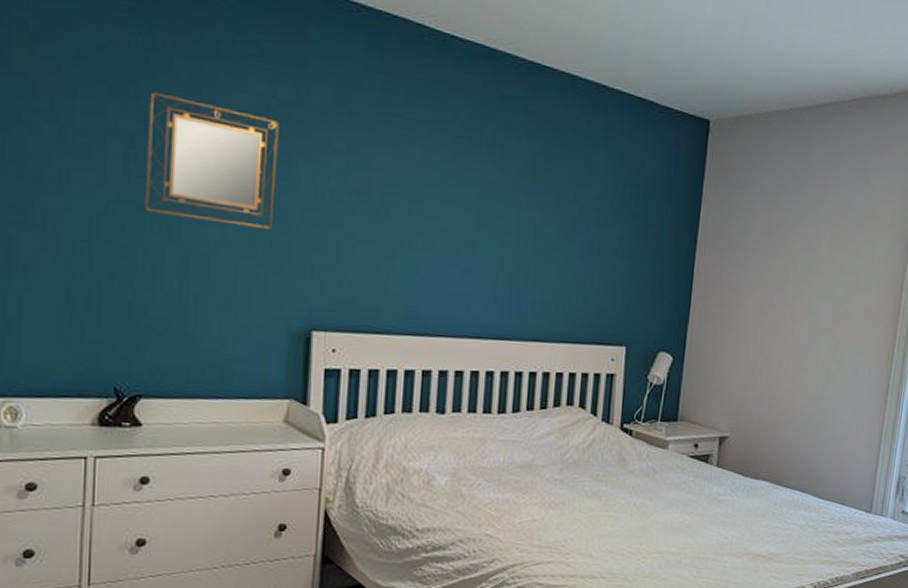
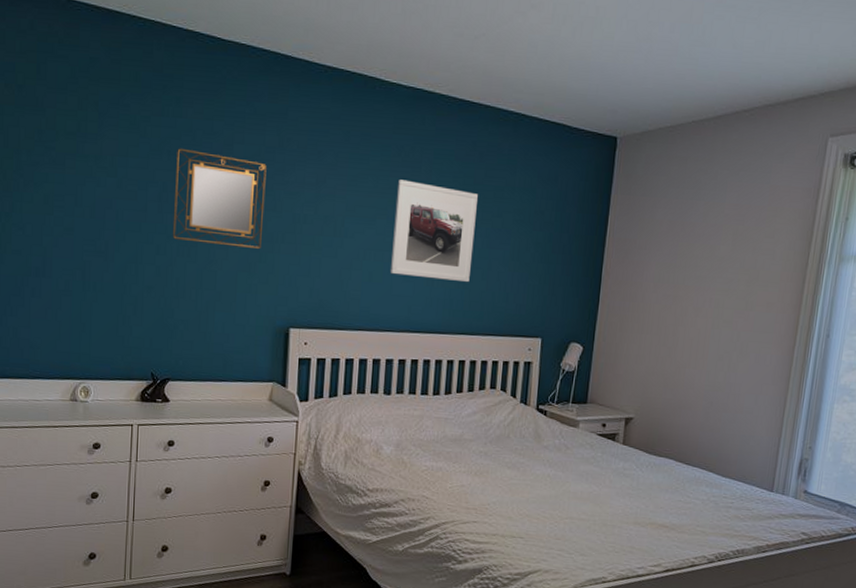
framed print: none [443,152,551,280] -> present [390,179,478,283]

